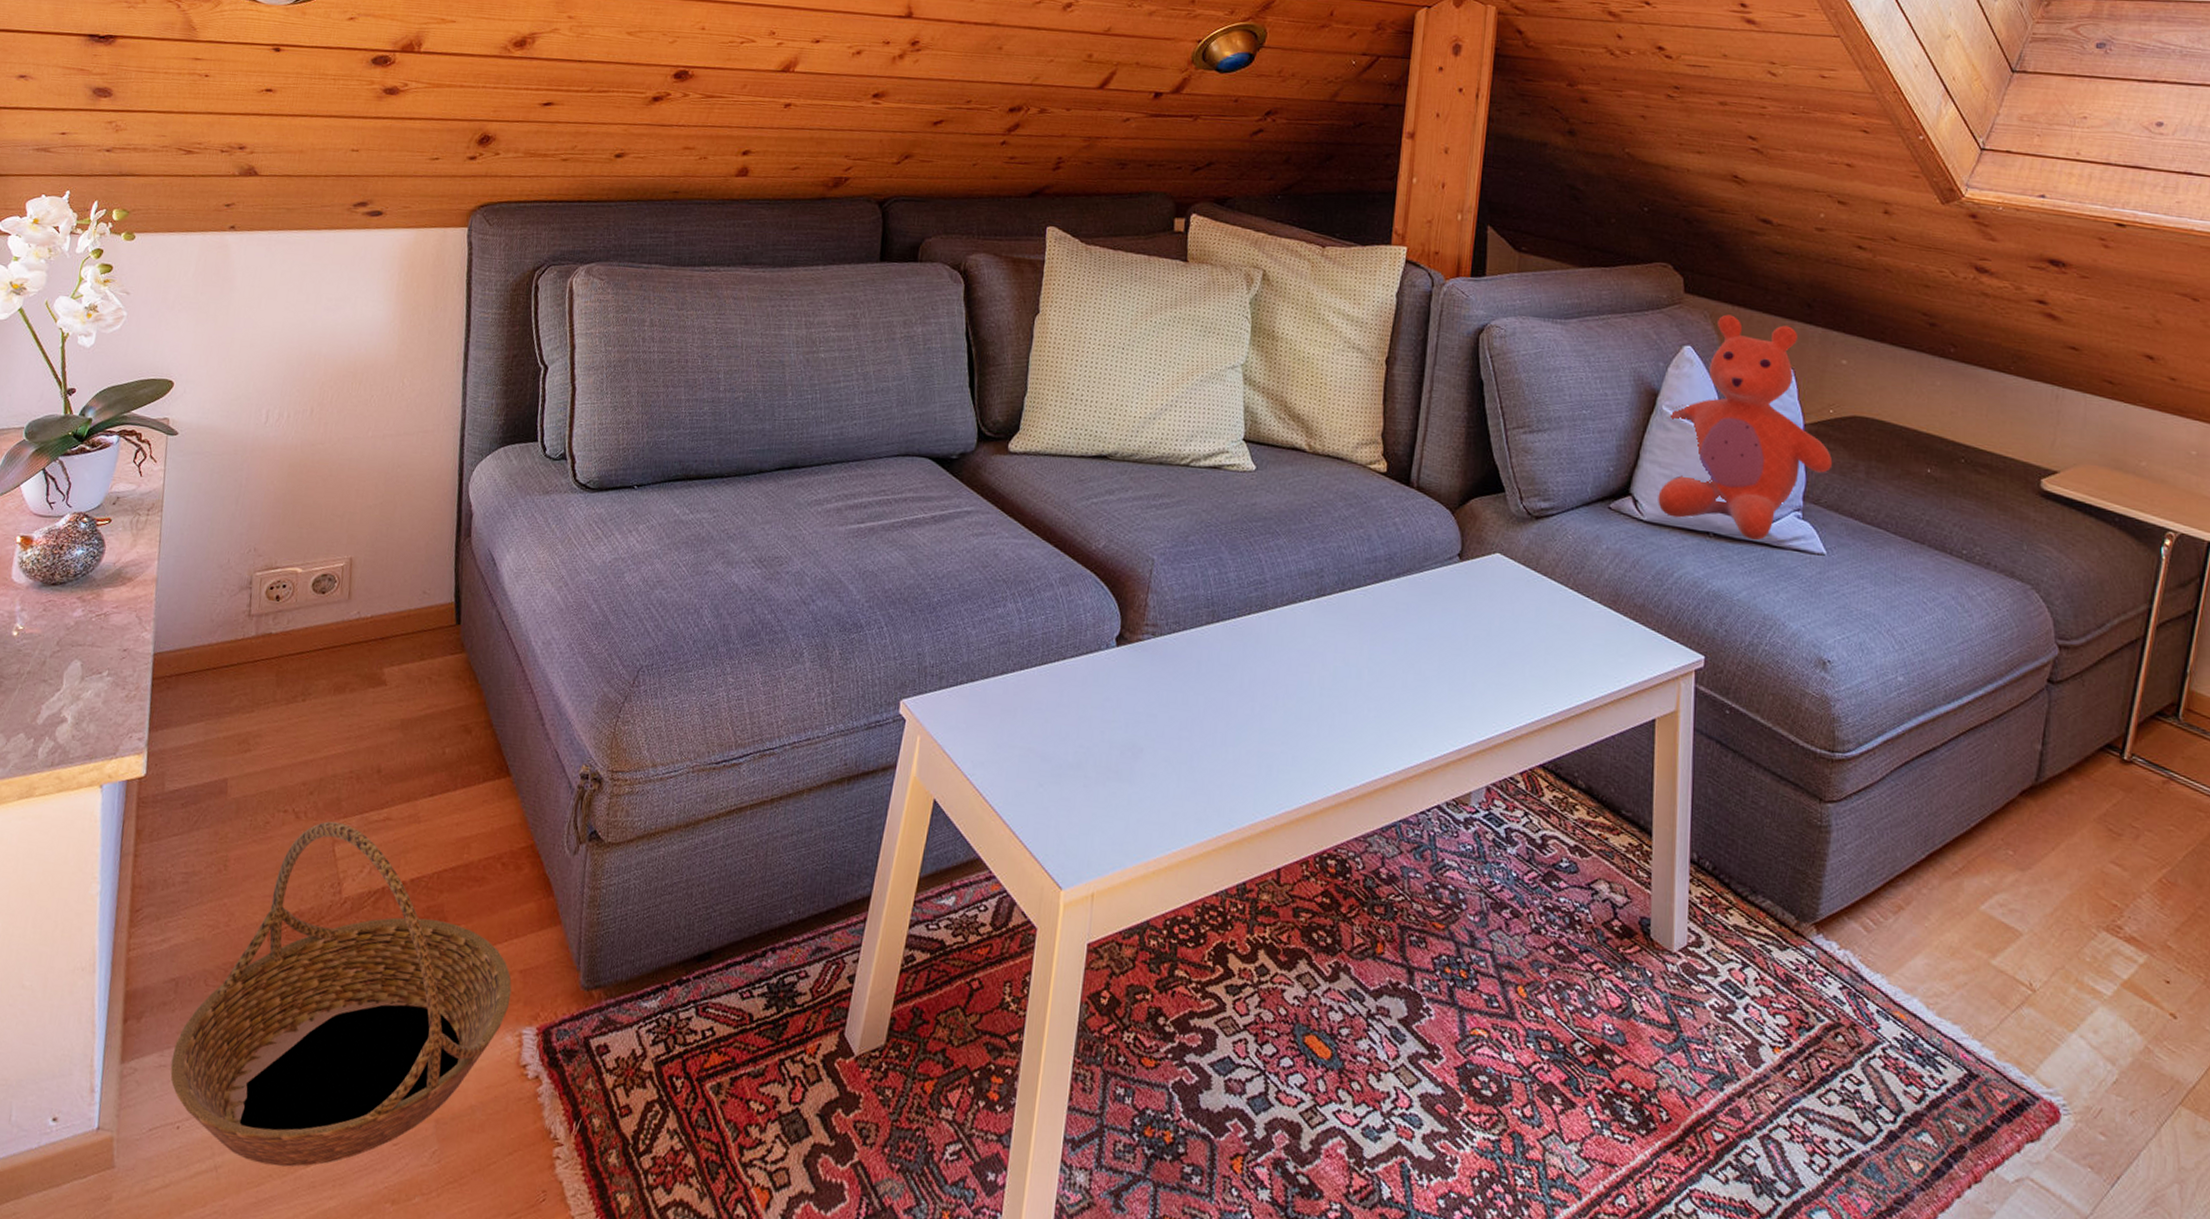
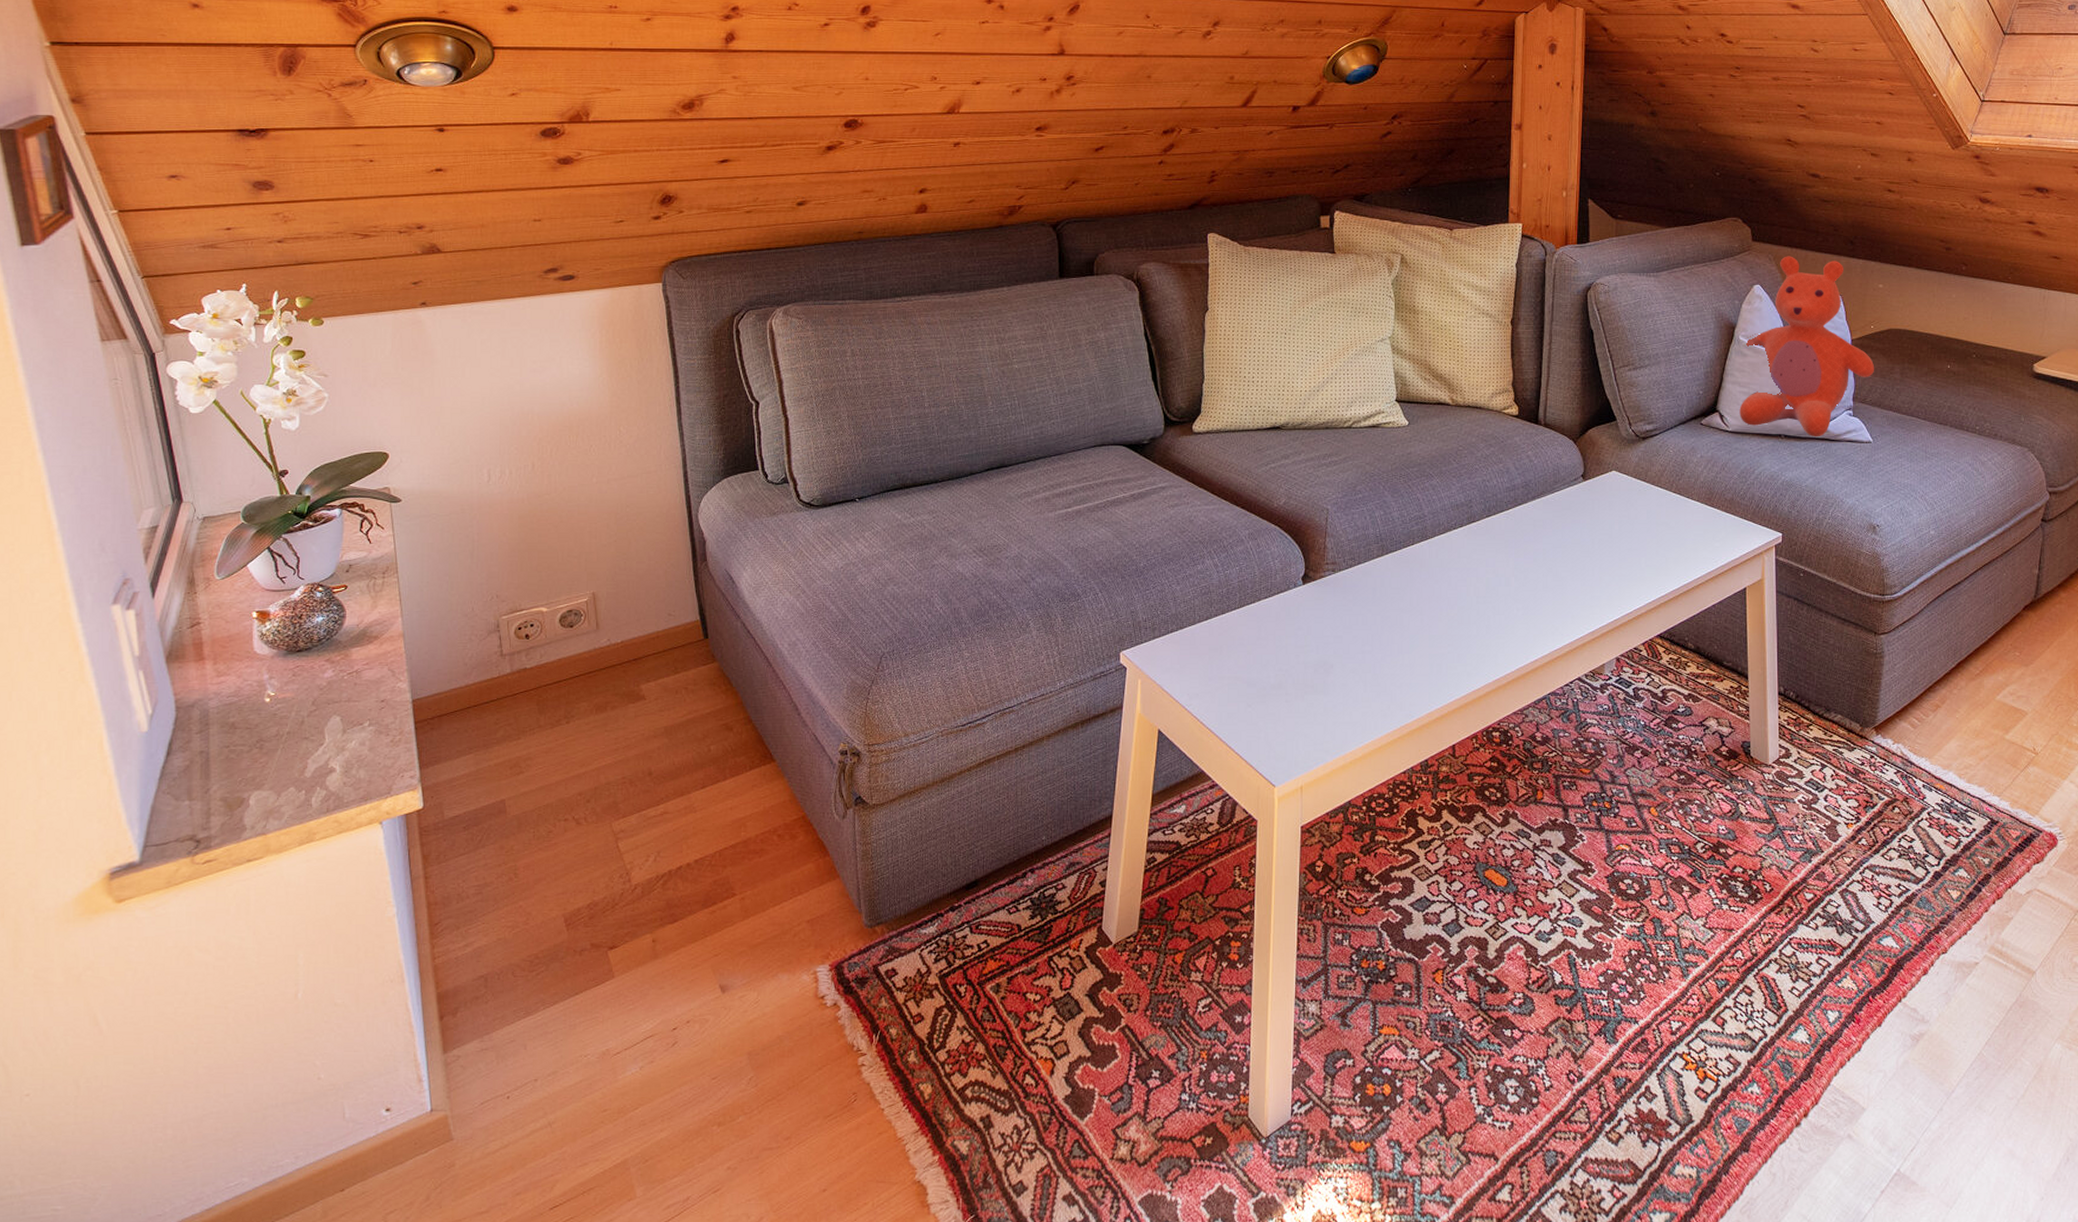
basket: present [170,821,512,1167] -> none [492,823,802,1114]

